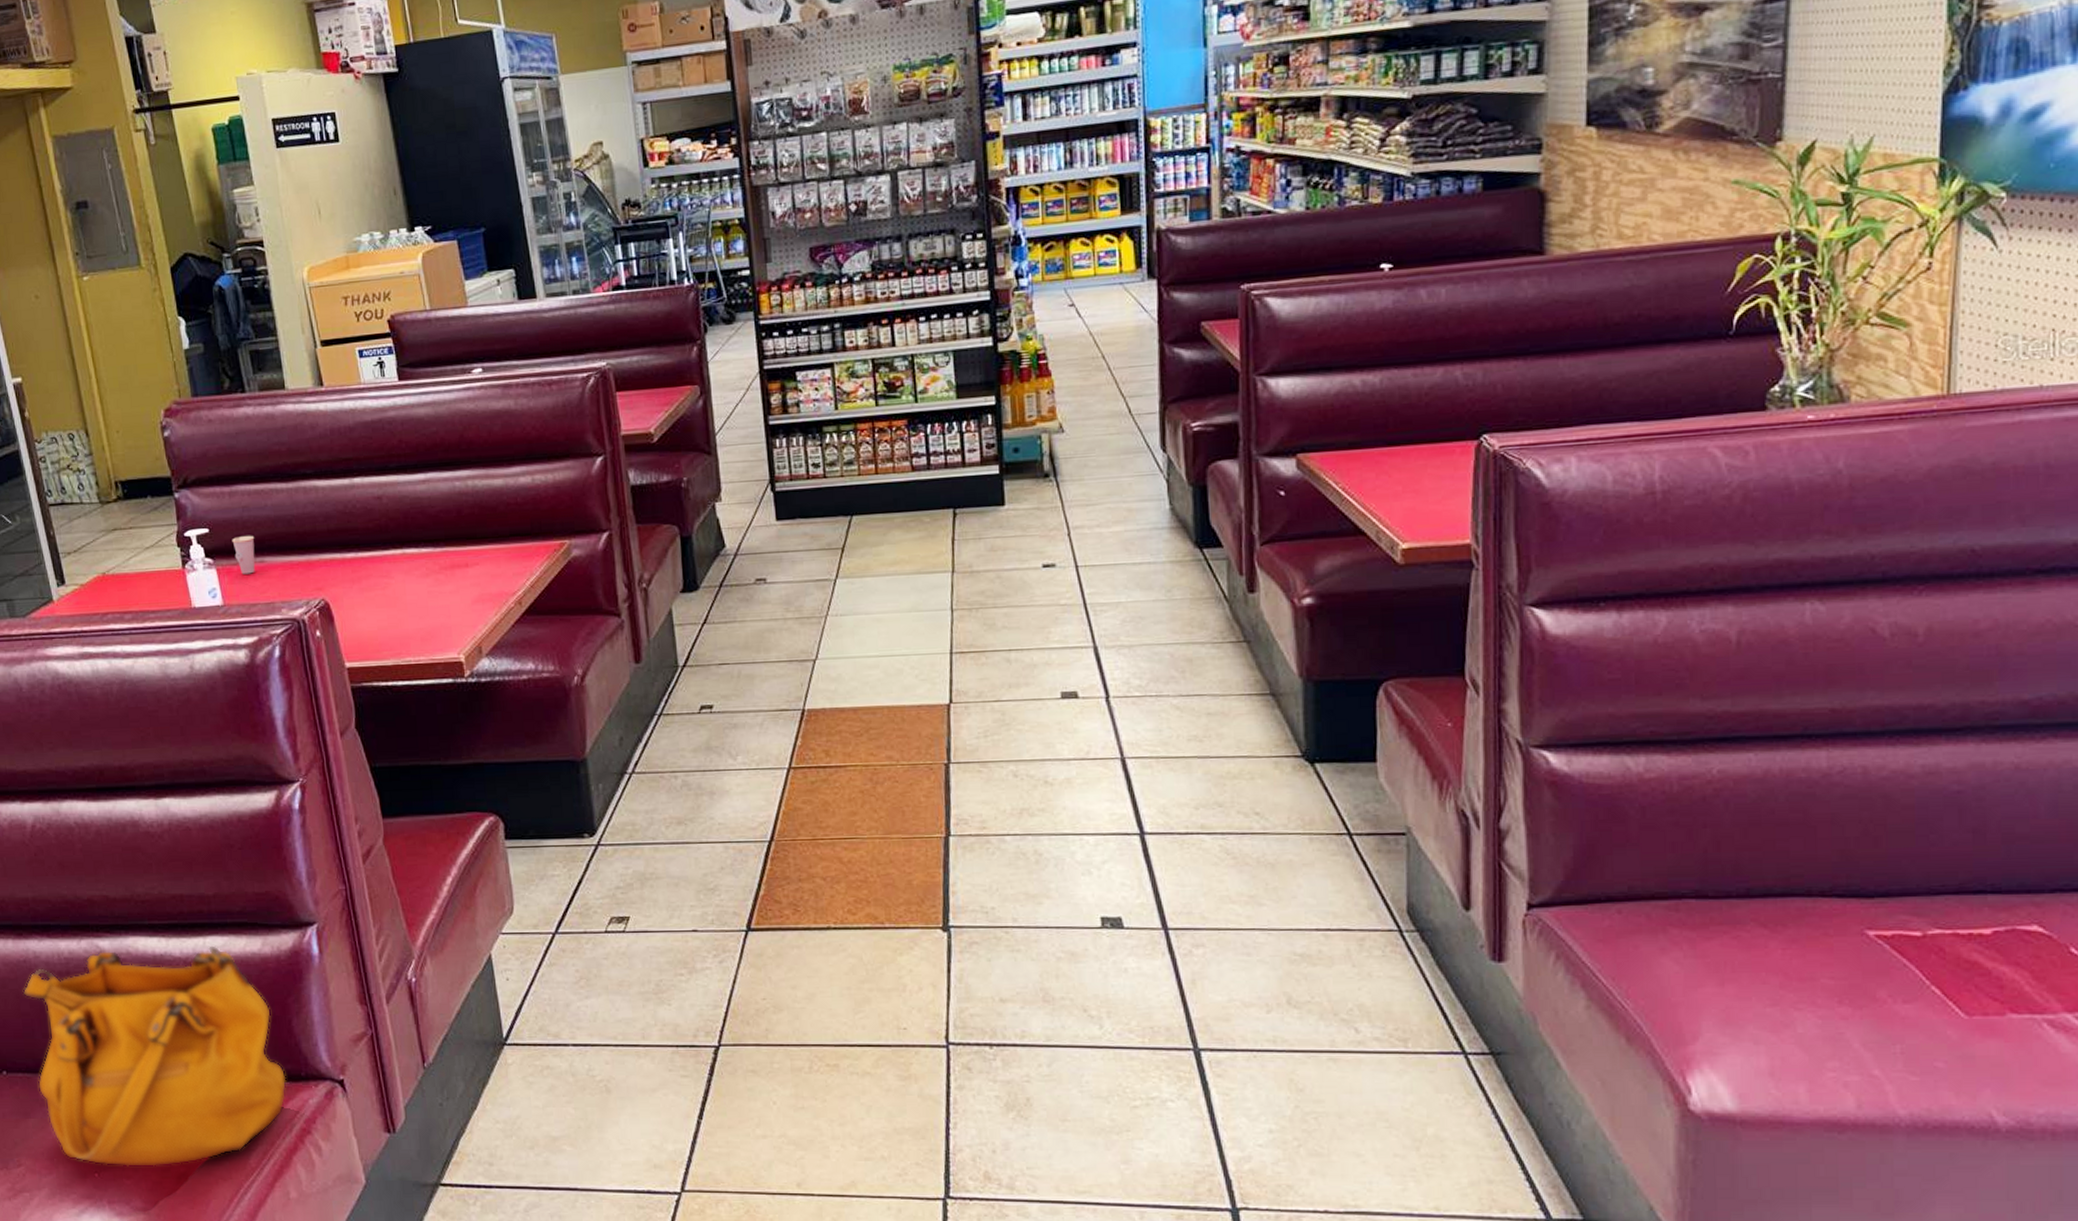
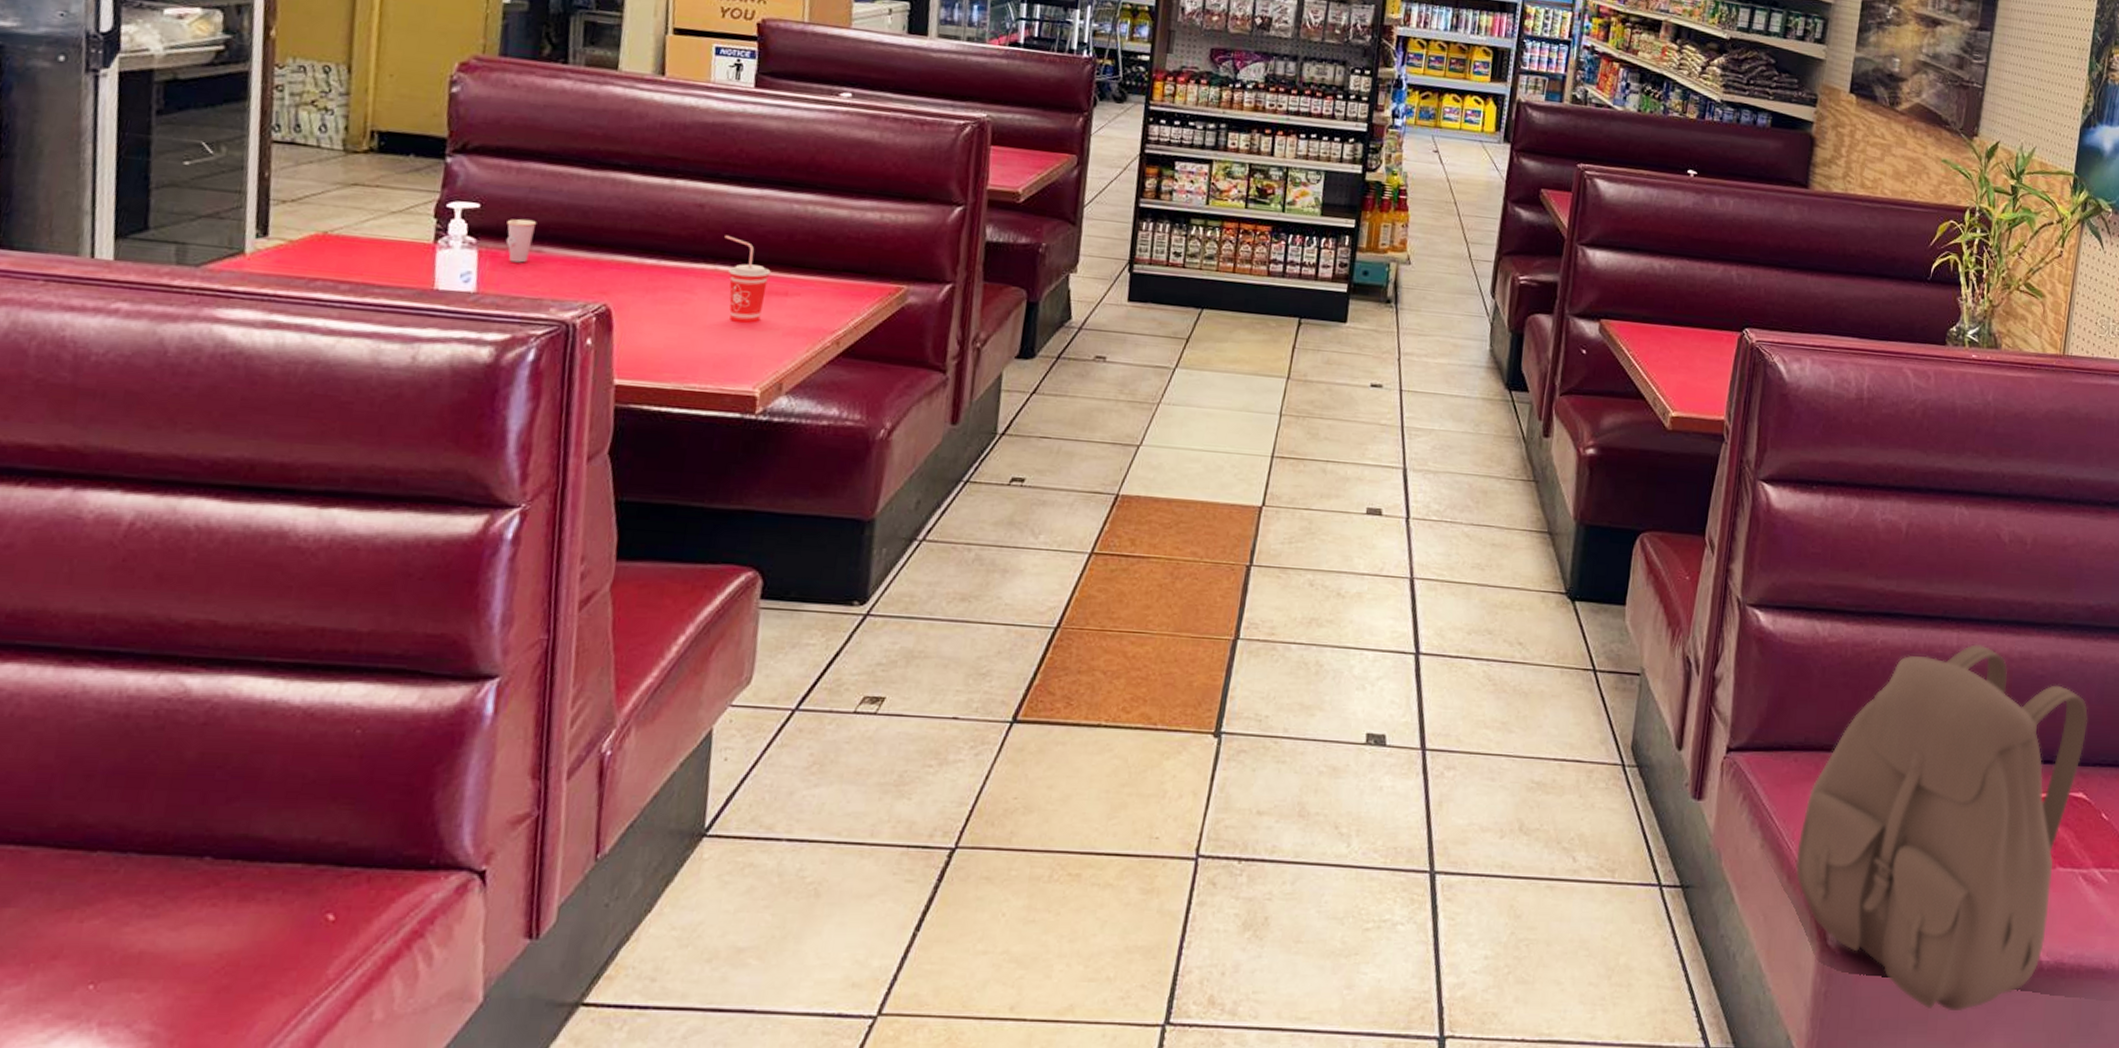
handbag: present [23,945,287,1167] -> none [34,691,409,977]
beverage cup: none [404,520,450,599] -> present [725,235,771,324]
backpack: none [1634,762,2037,1180] -> present [1795,644,2089,1012]

